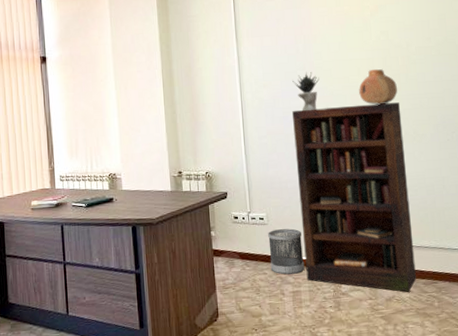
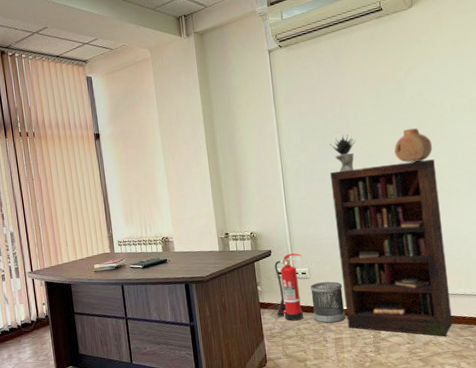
fire extinguisher: none [230,196,260,271] -> present [275,253,303,321]

